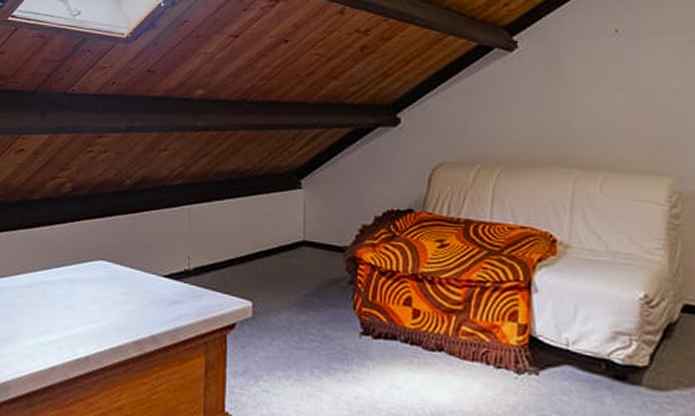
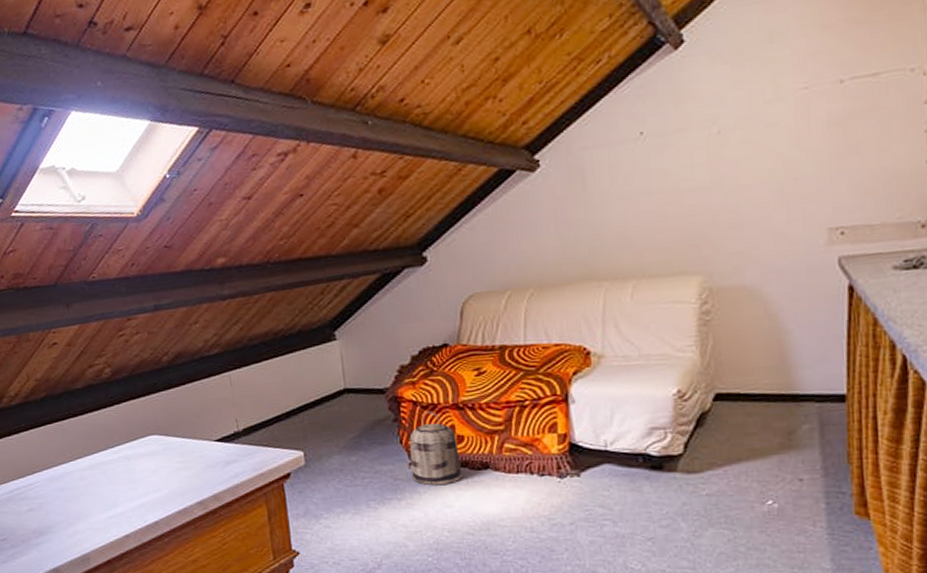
basket: none [362,278,416,363] -> present [409,411,463,486]

